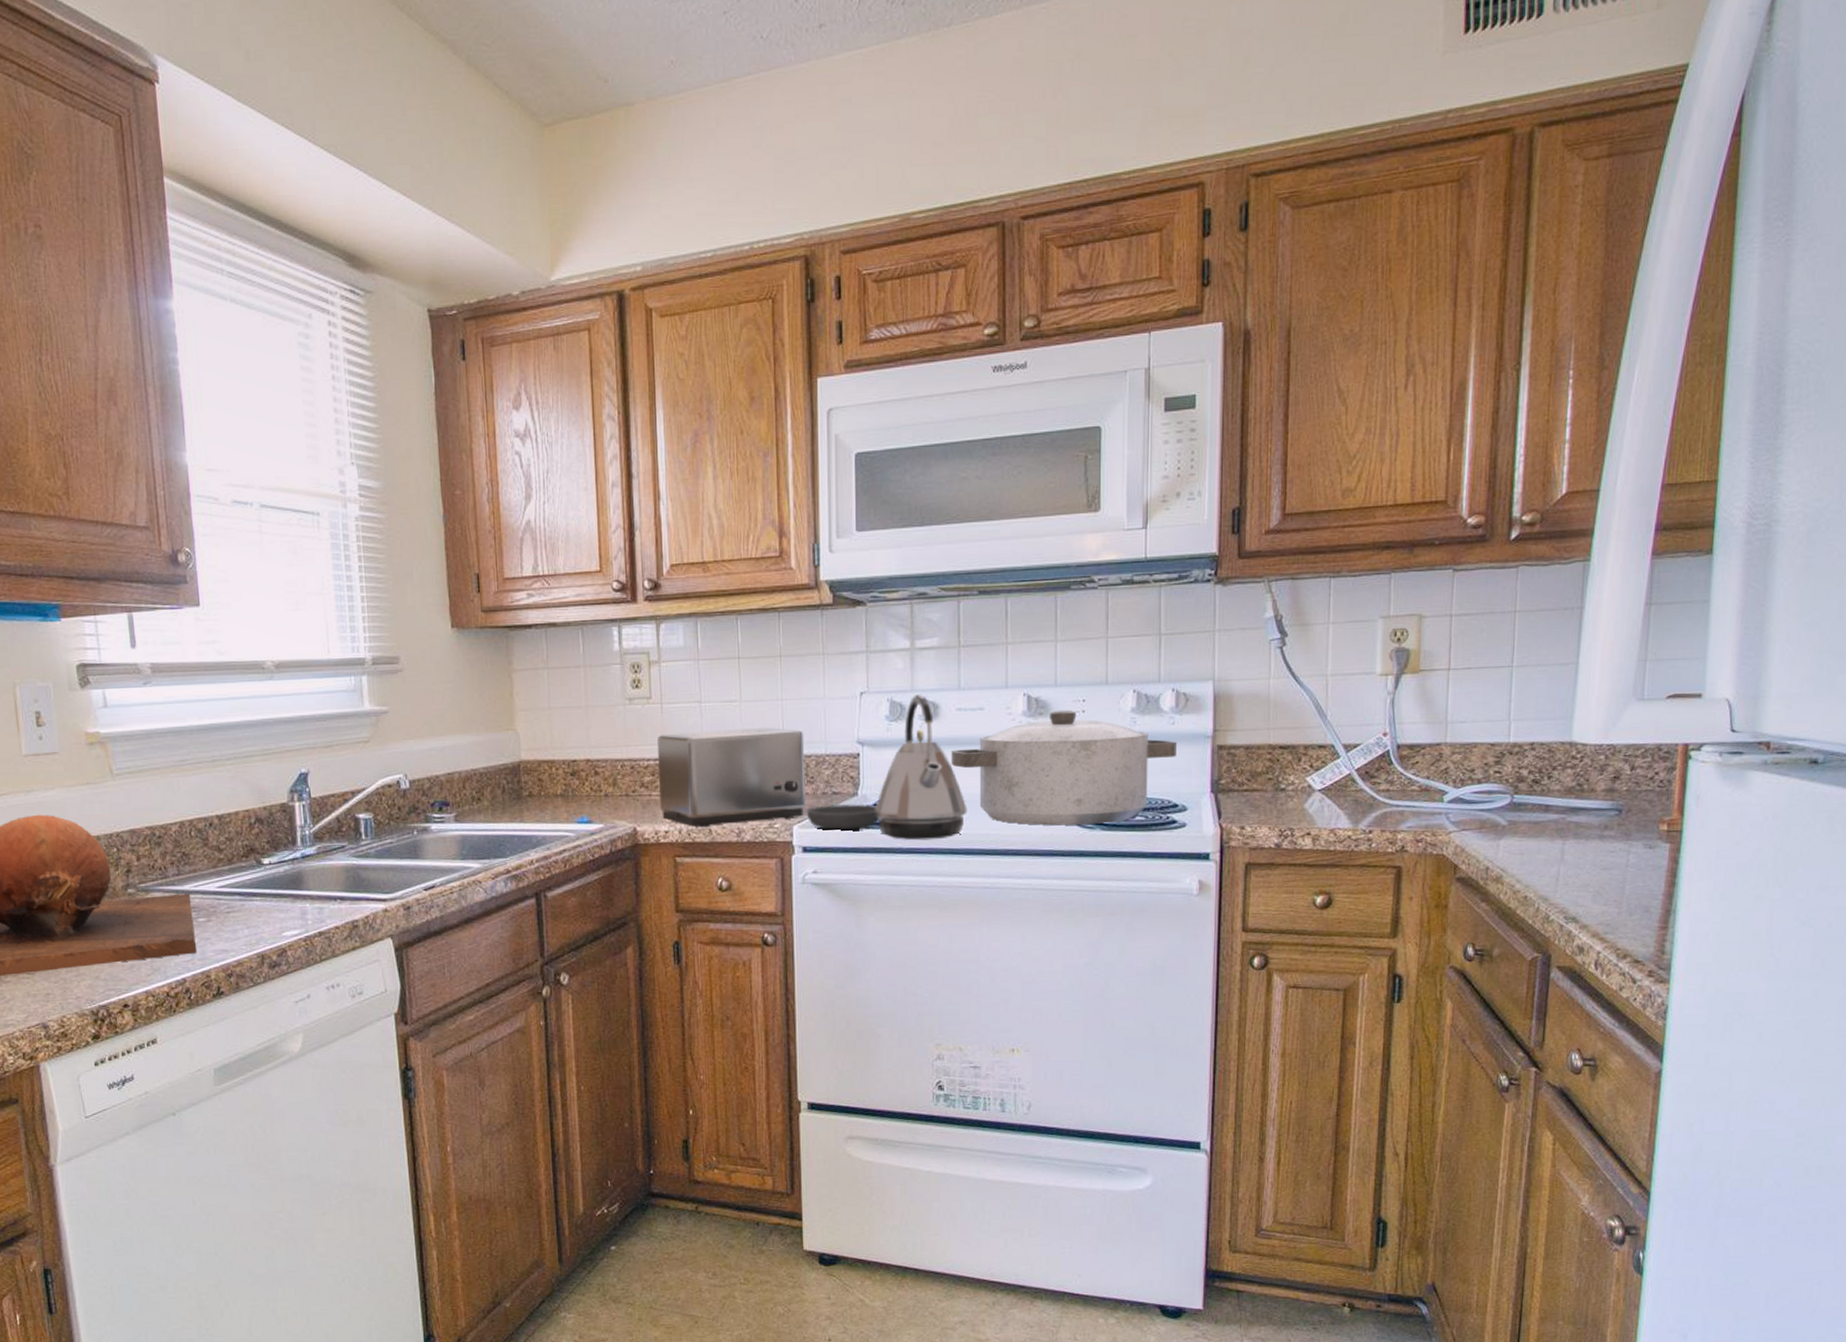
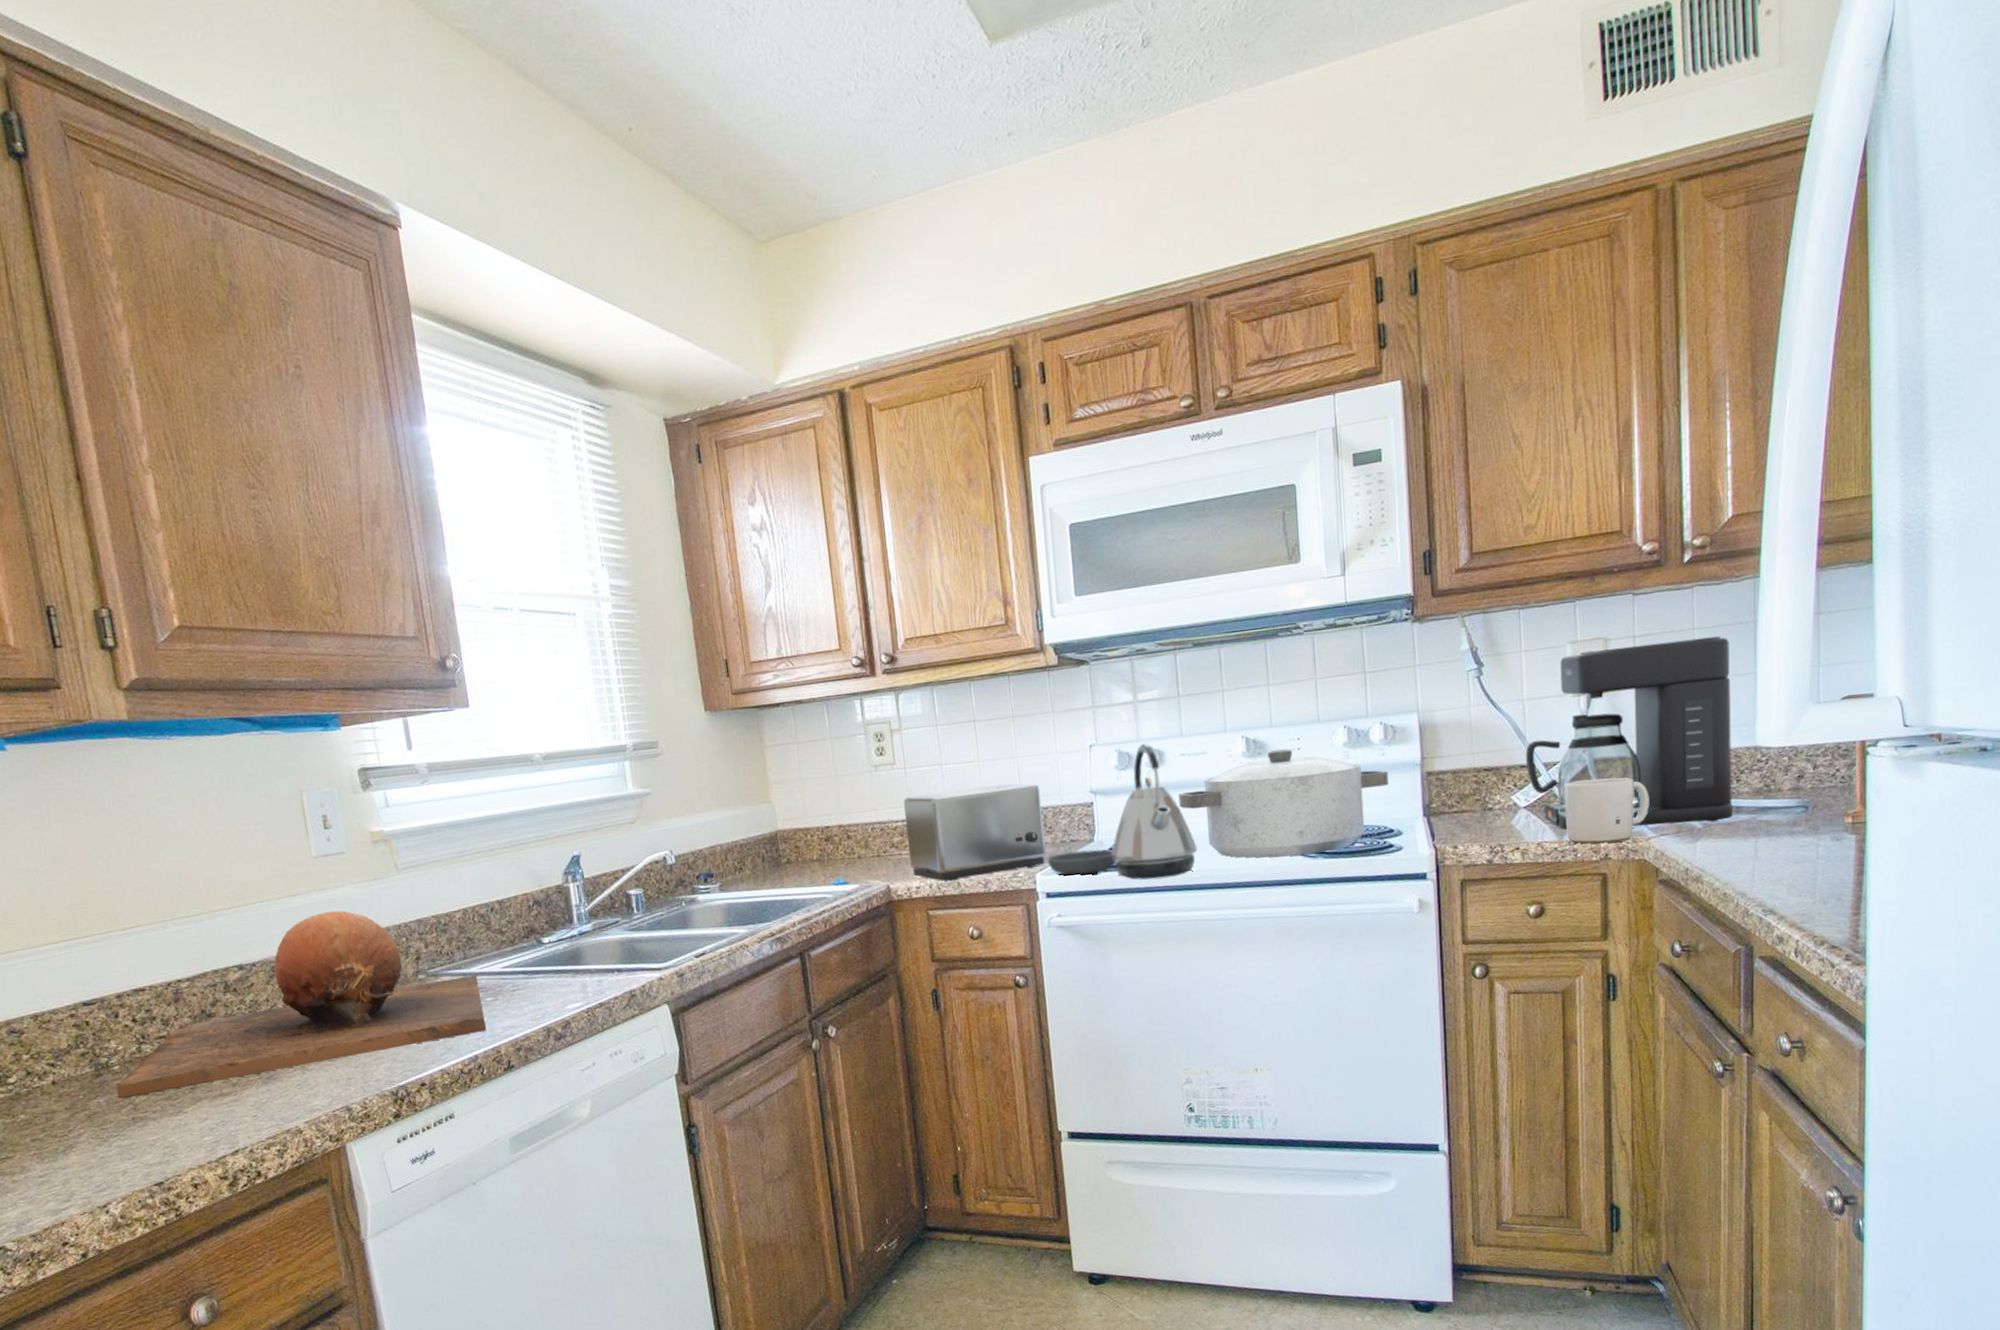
coffee maker: none [1324,621,1552,819] -> present [1525,636,1733,830]
mug: none [1361,764,1453,835] -> present [1564,777,1649,844]

